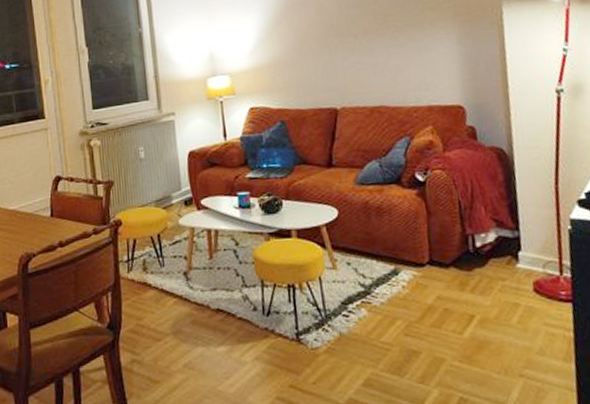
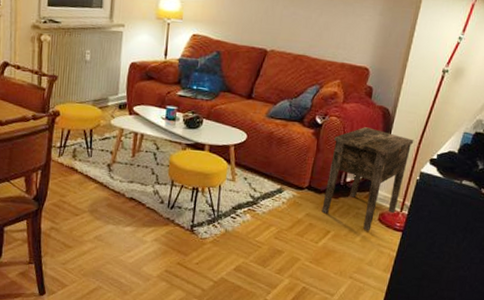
side table: none [445,175,554,308] -> present [321,127,414,231]

